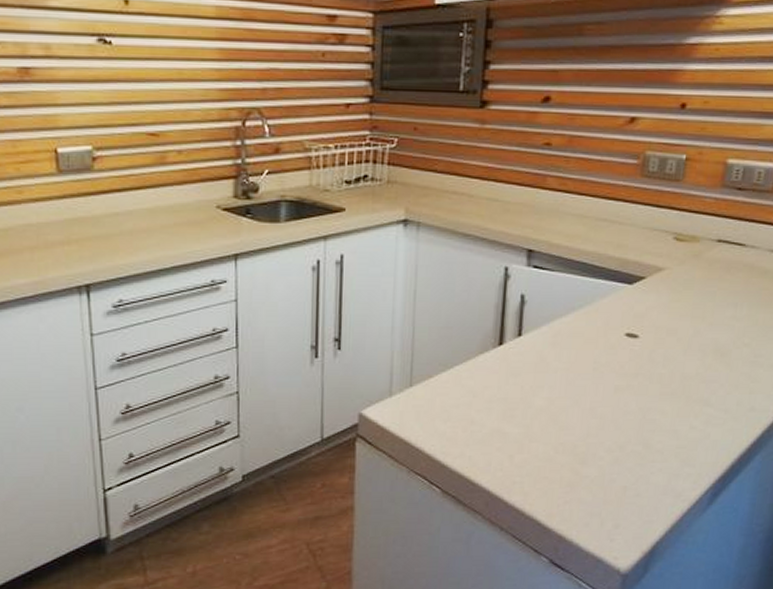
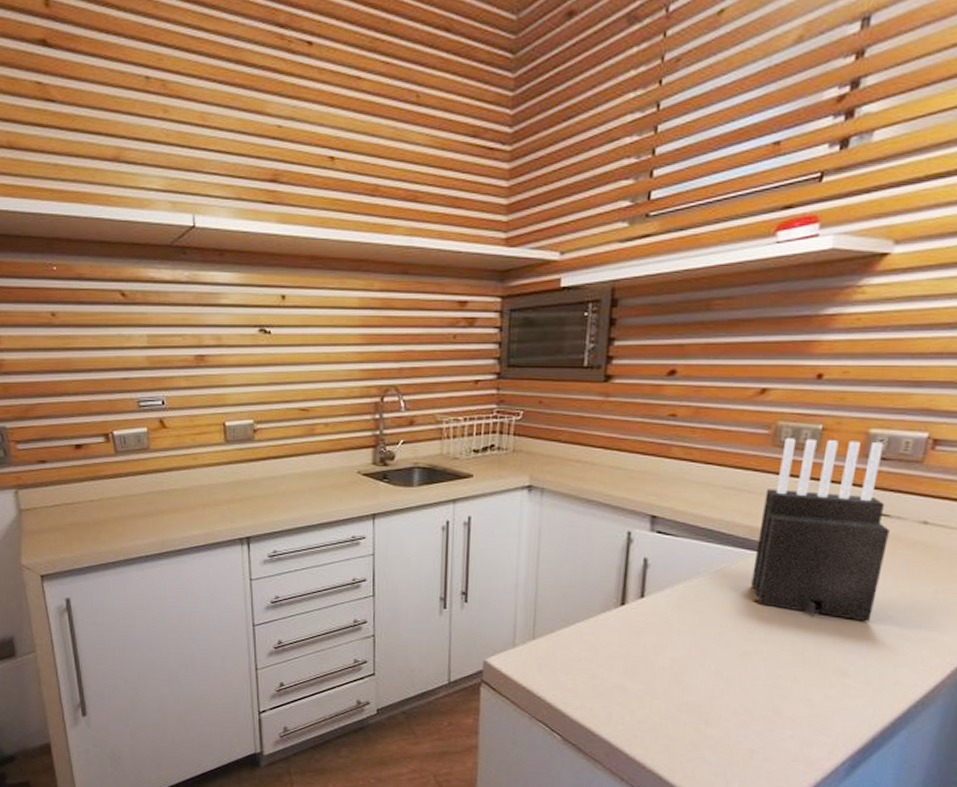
knife block: none [622,168,745,351] -> present [751,438,890,622]

